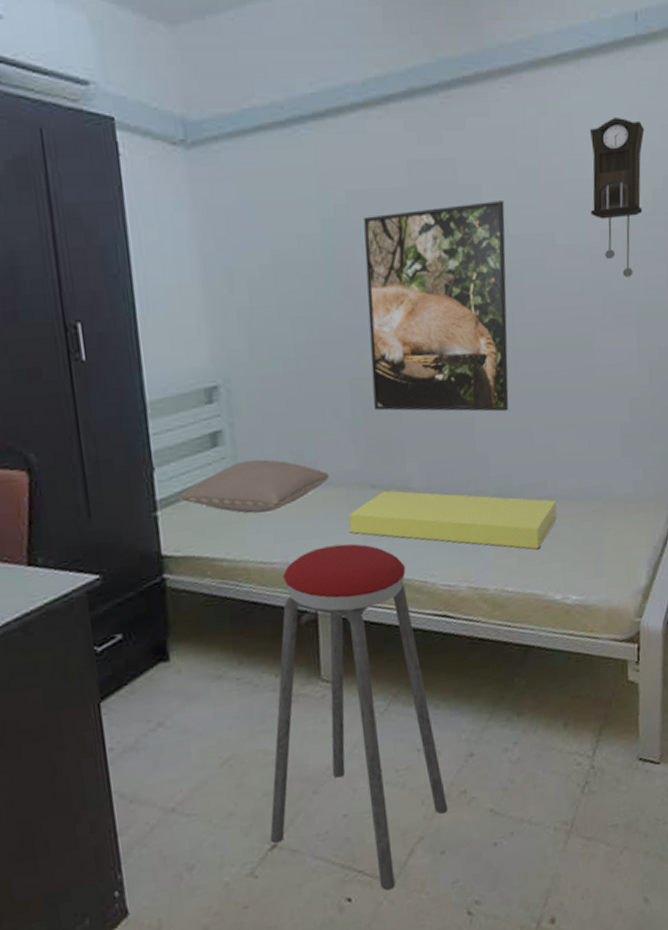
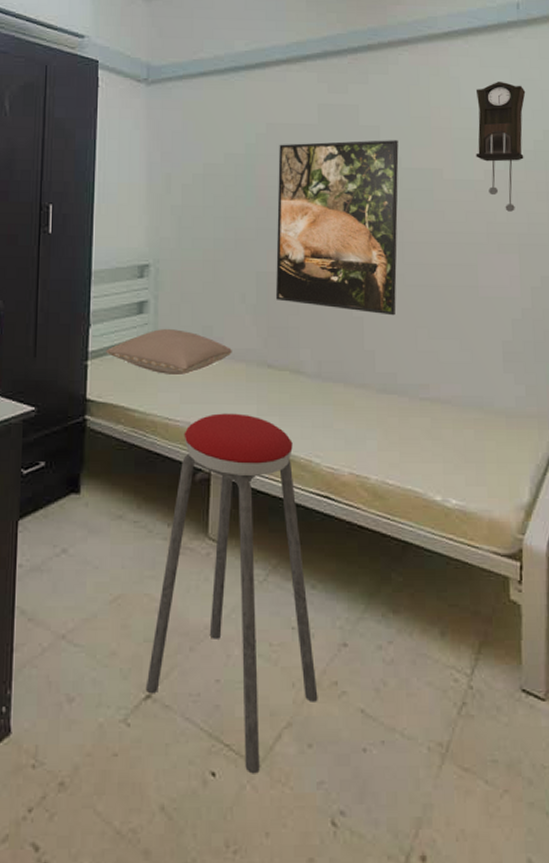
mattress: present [348,490,557,550] -> none [246,371,439,448]

